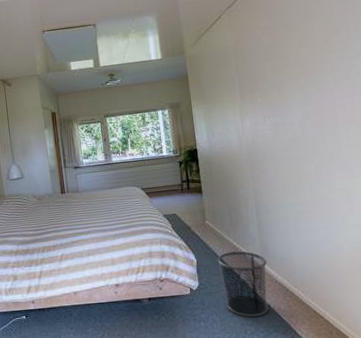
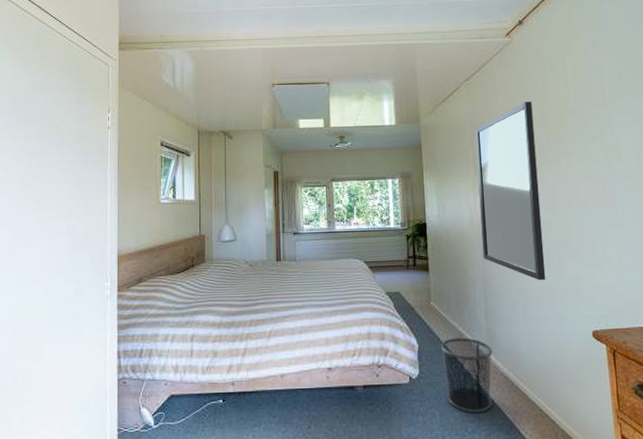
home mirror: none [239,23,316,195] -> present [475,102,546,281]

